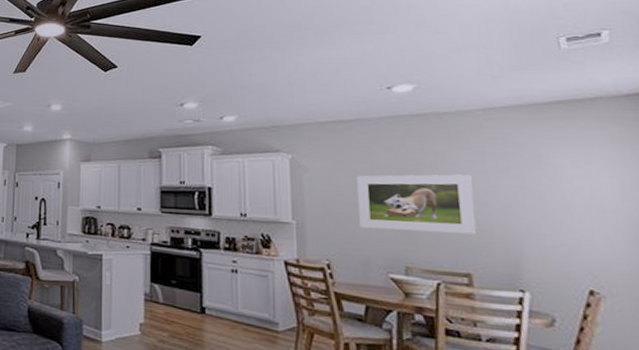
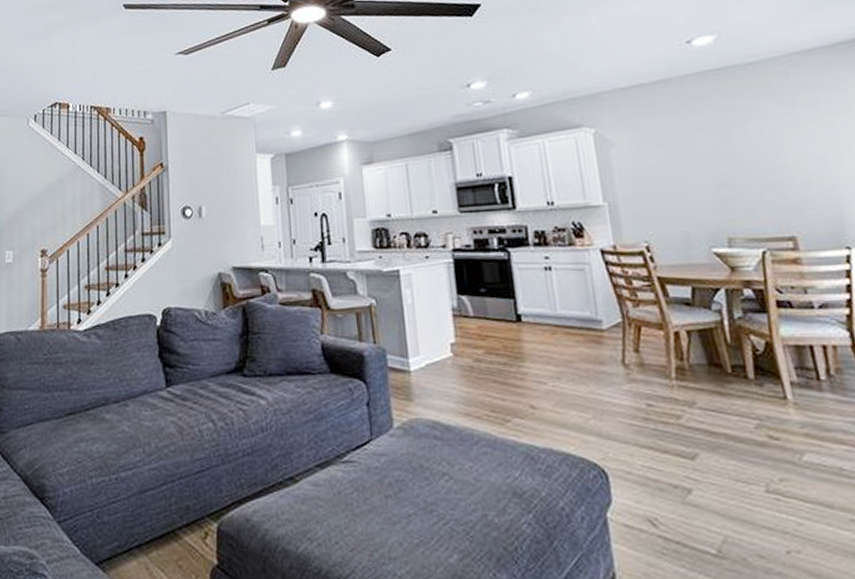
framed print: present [357,174,477,235] -> none [666,128,797,202]

